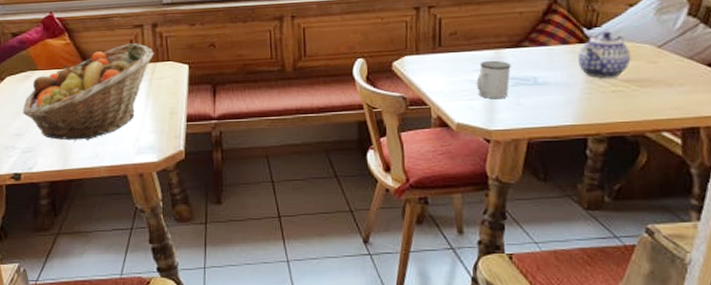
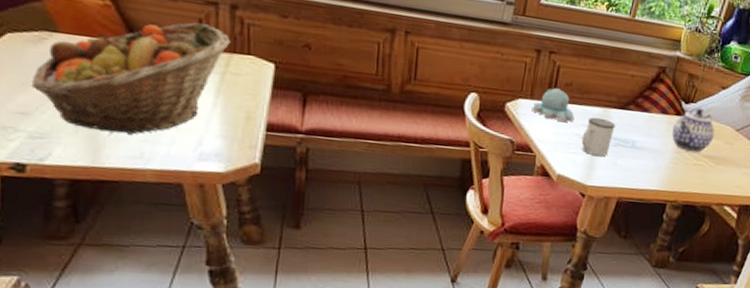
candle: none [419,38,465,71] -> present [531,87,575,122]

